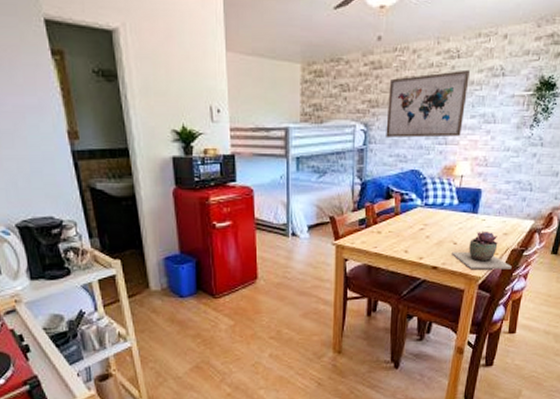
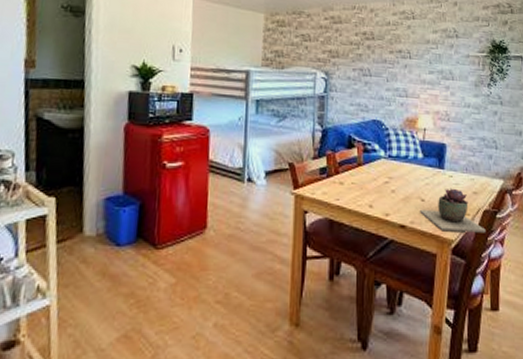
wall art: present [386,69,470,138] -> none [347,29,425,90]

